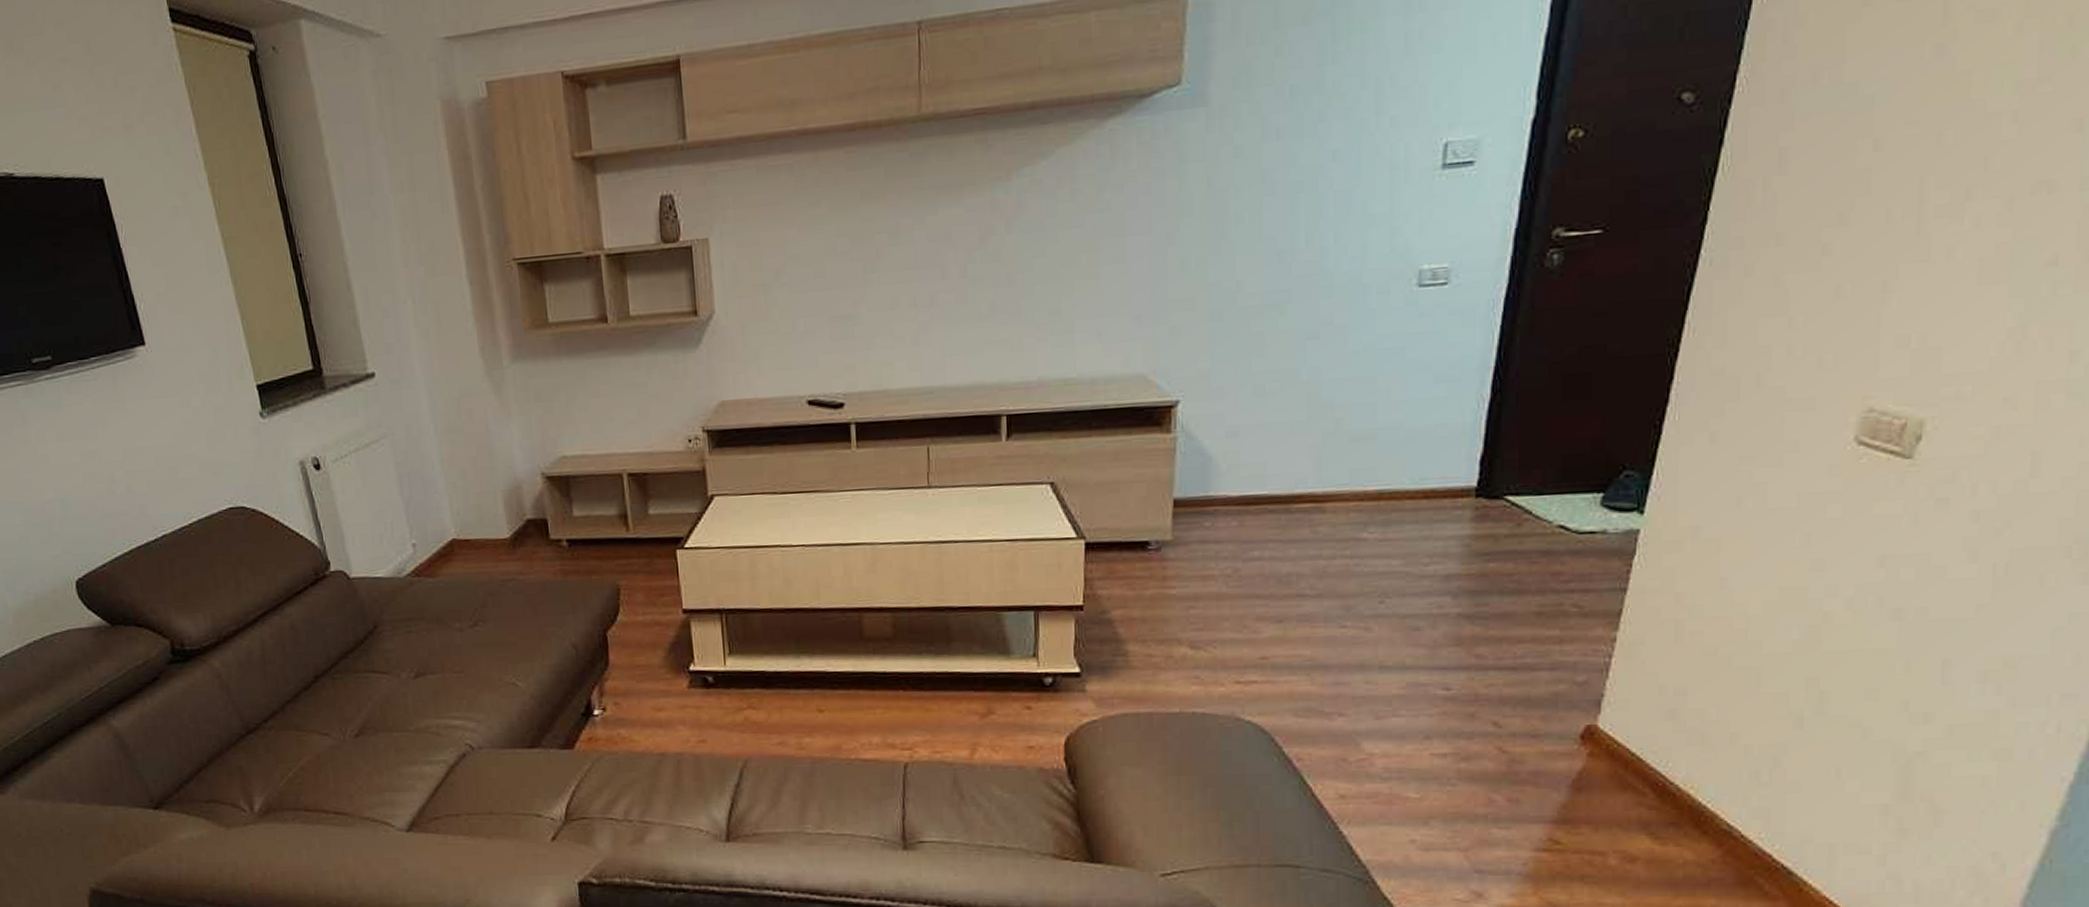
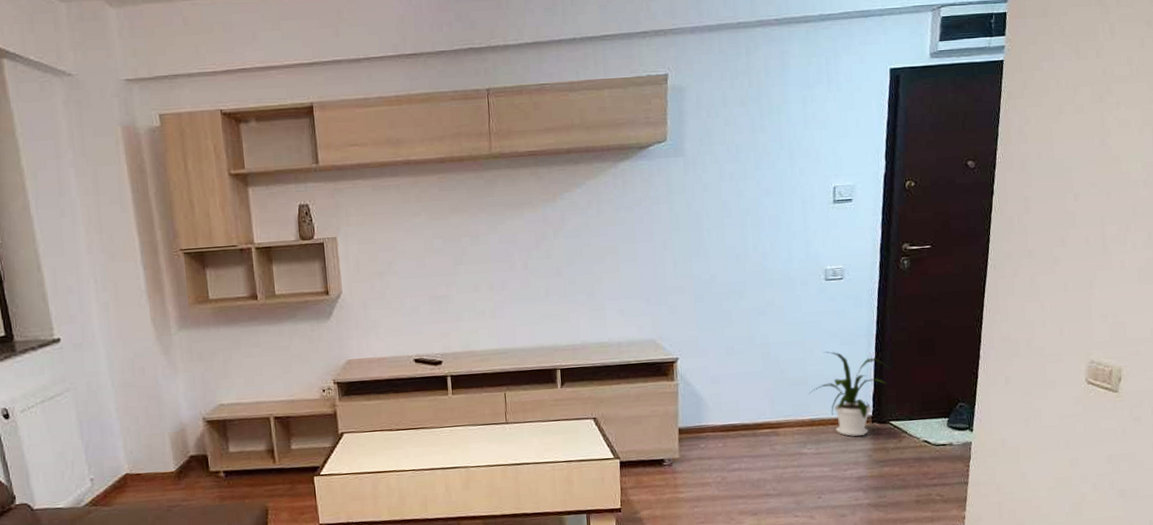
house plant: none [1379,392,1515,517] -> present [810,351,891,436]

